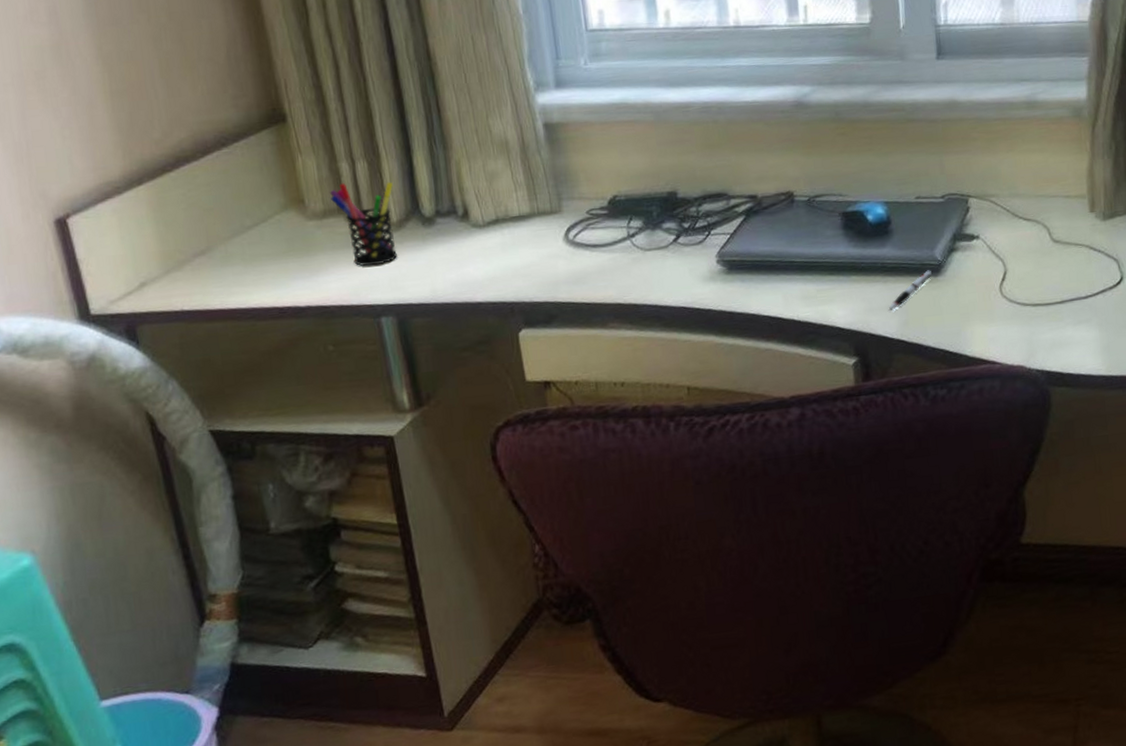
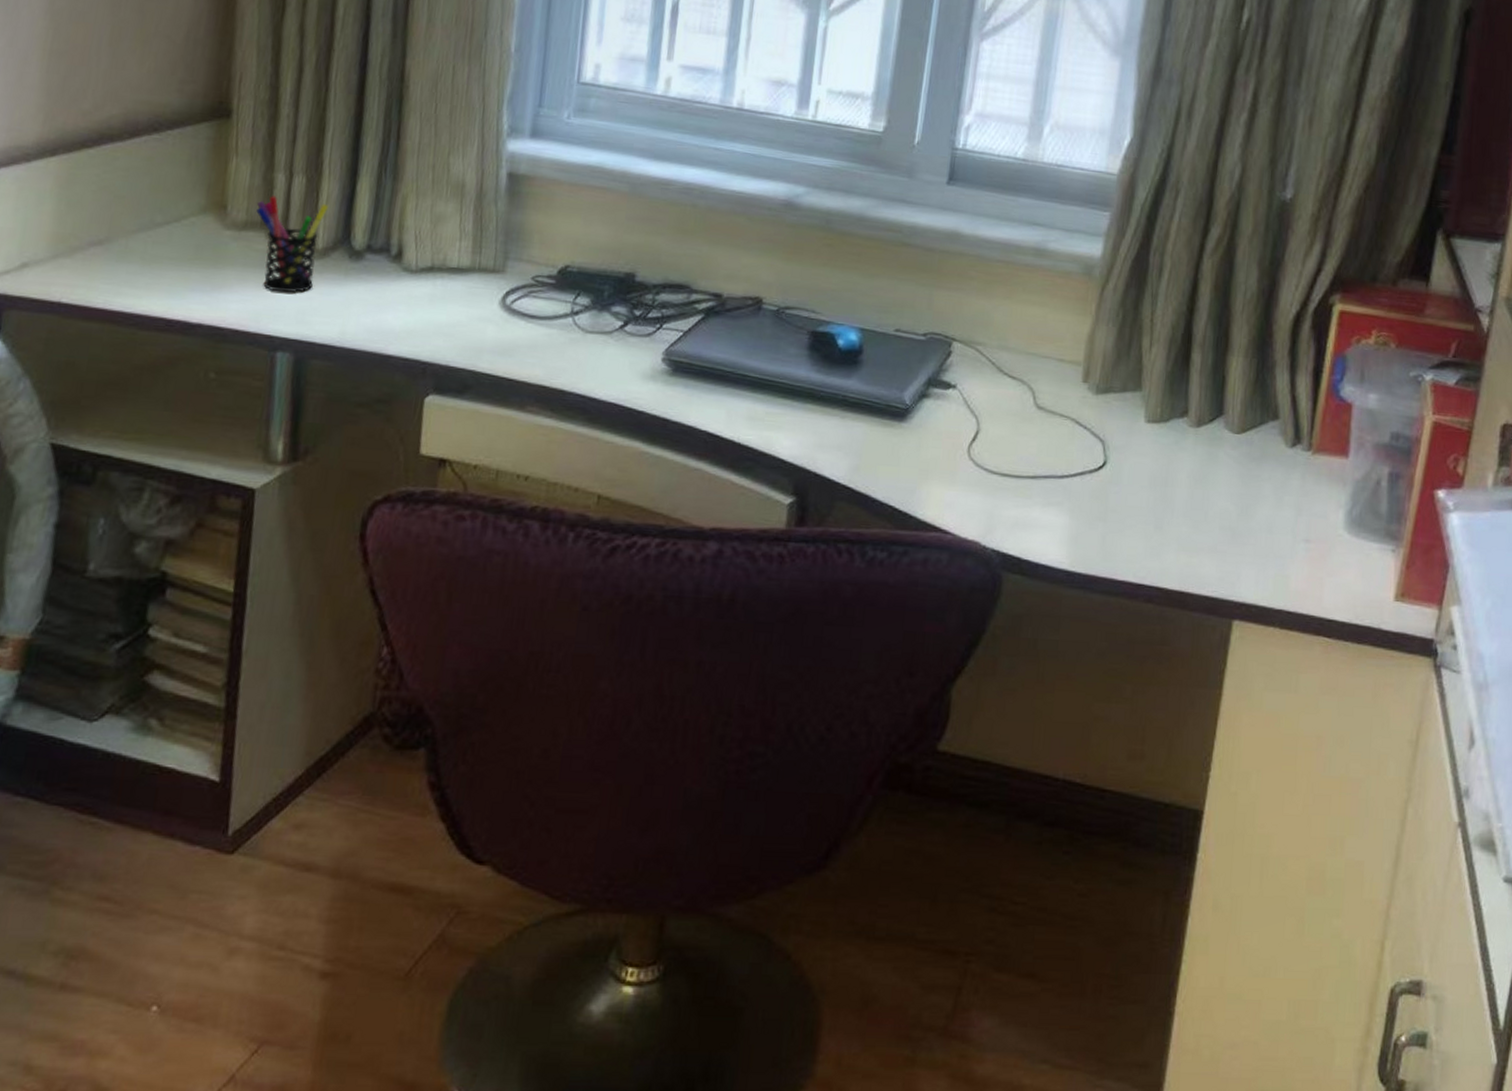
pen: present [888,270,932,311] -> none [840,413,896,451]

